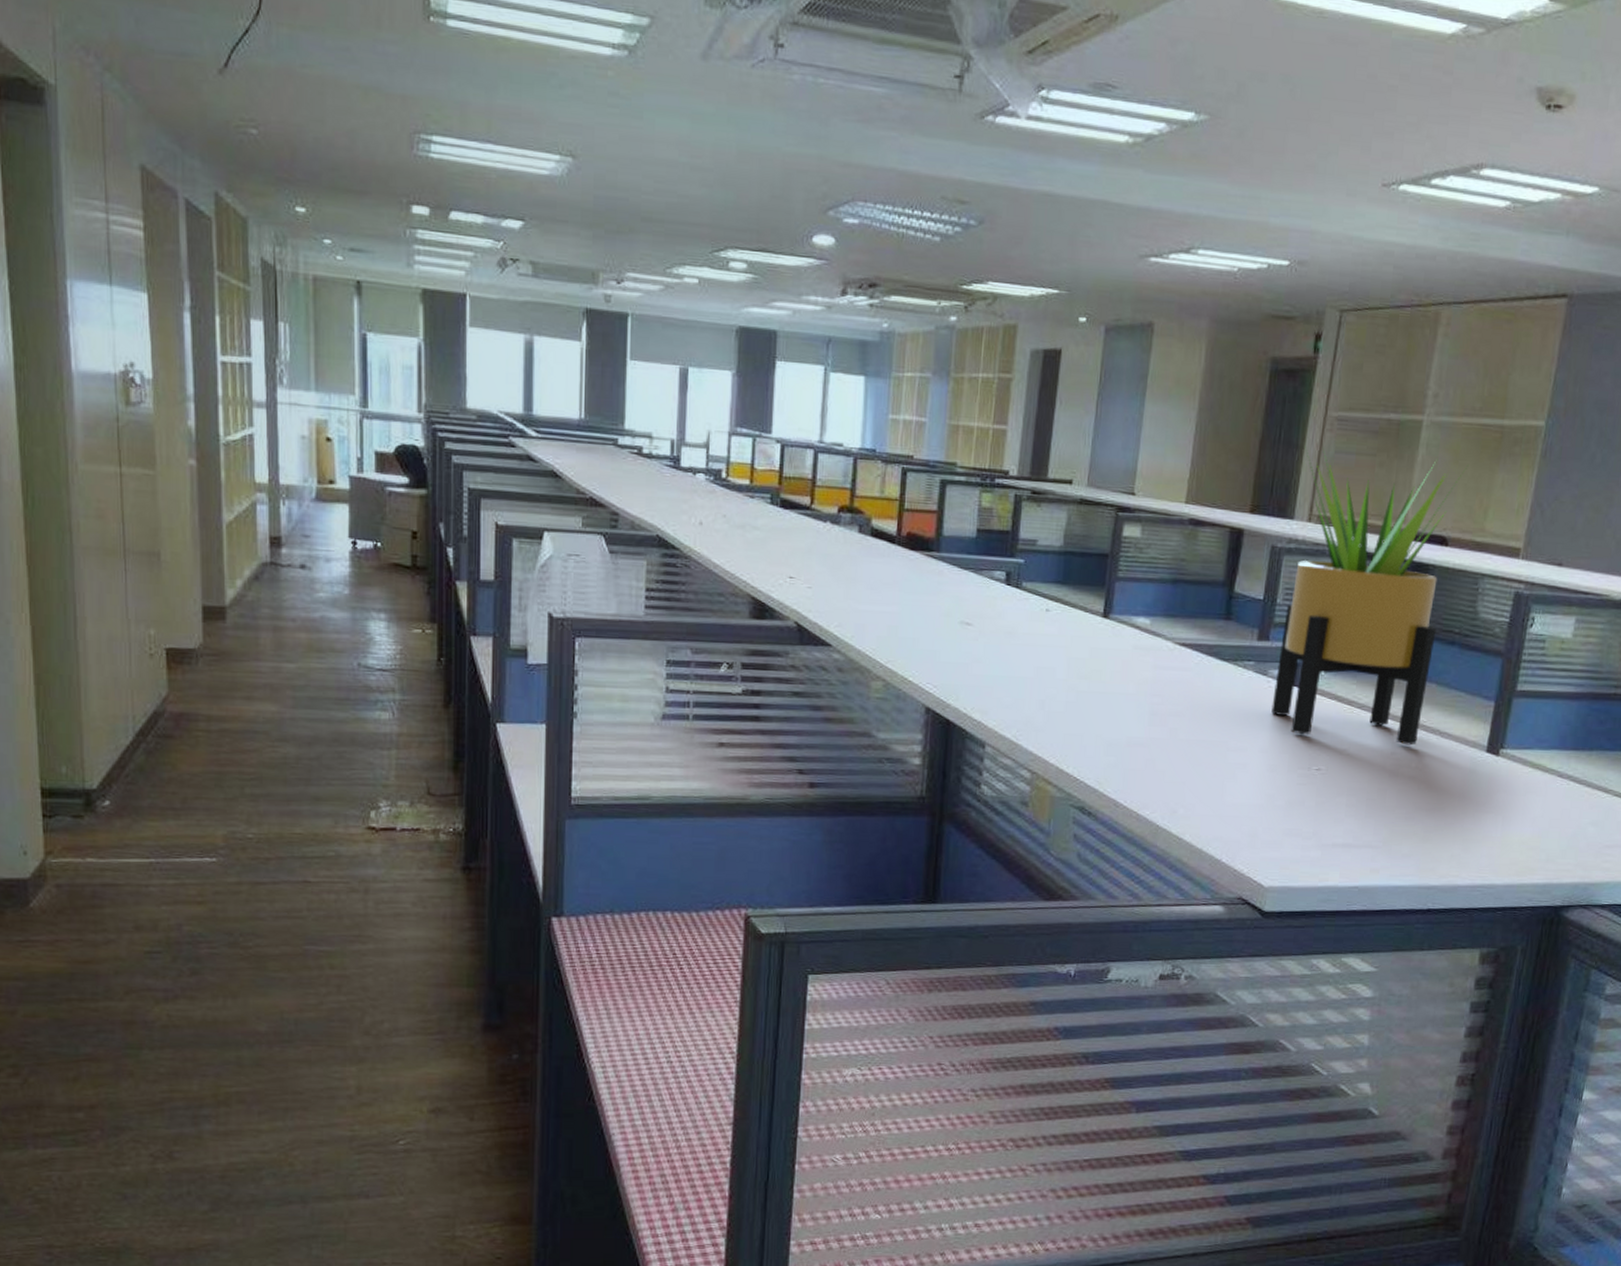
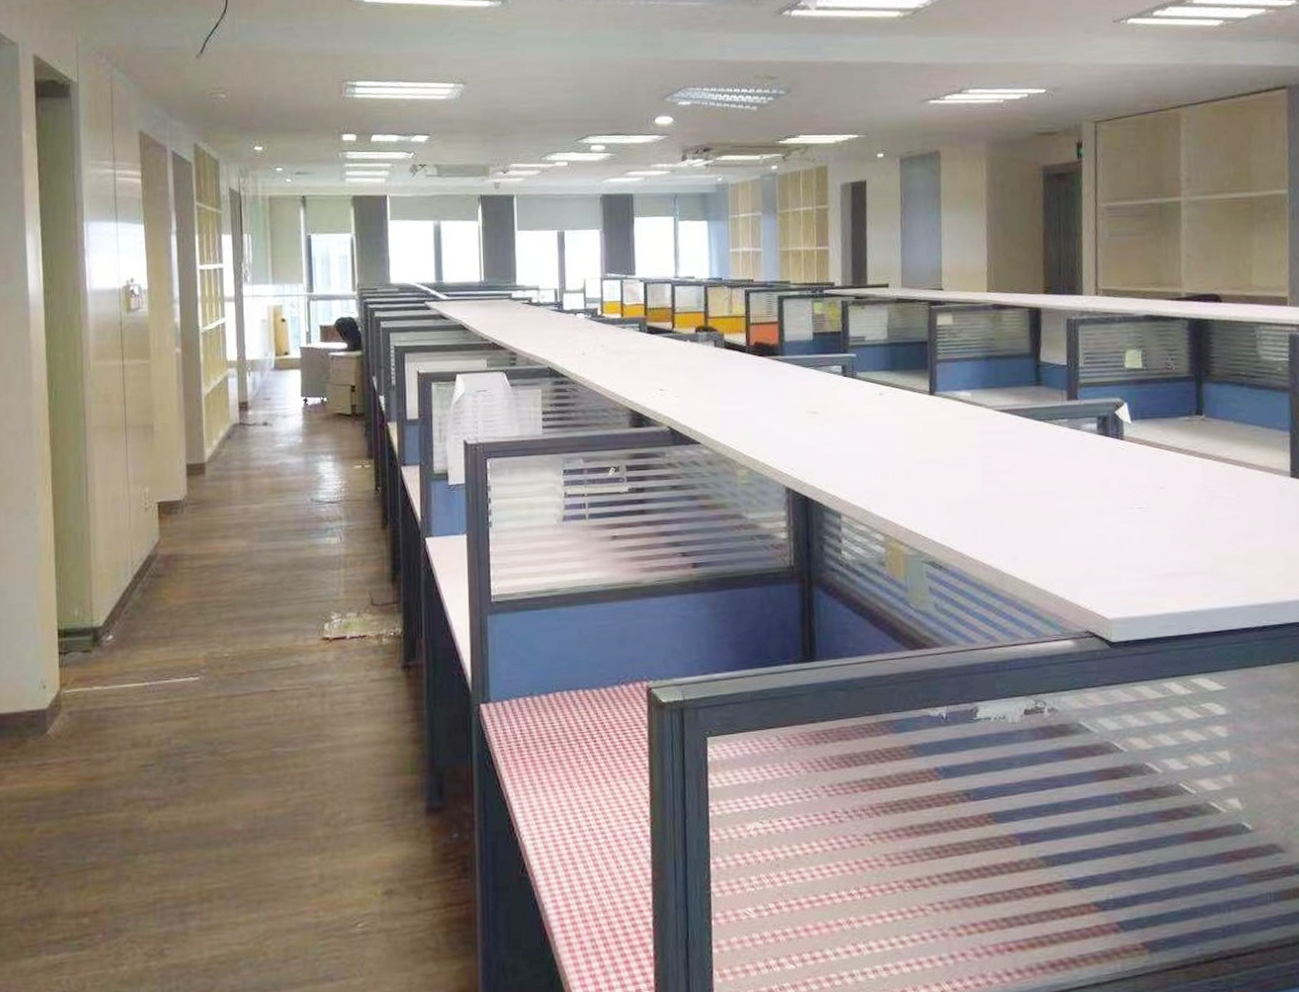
potted plant: present [1271,447,1469,746] -> none [1083,232,1228,479]

